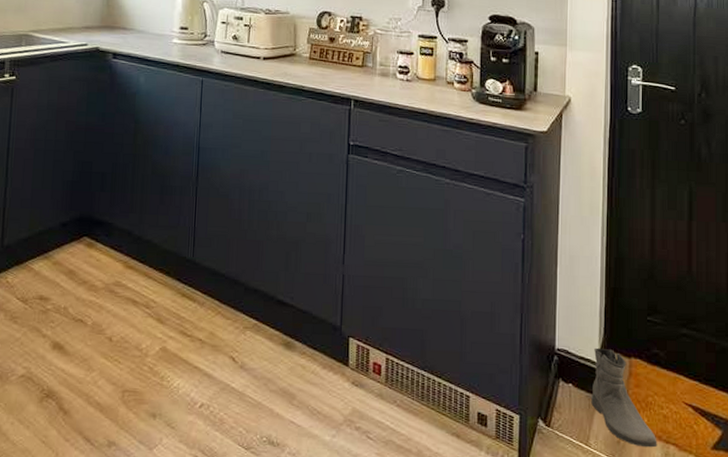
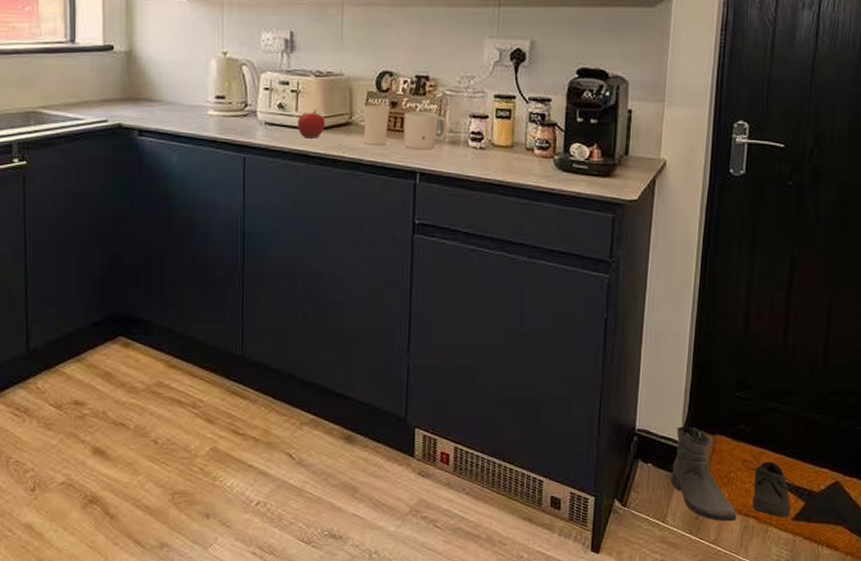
fruit: none [249,42,272,66] -> present [298,110,325,138]
cup: none [306,38,329,74] -> present [363,104,390,145]
mug: none [339,46,379,80] -> present [403,111,448,150]
arctic: none [659,377,710,446] -> present [742,453,795,518]

